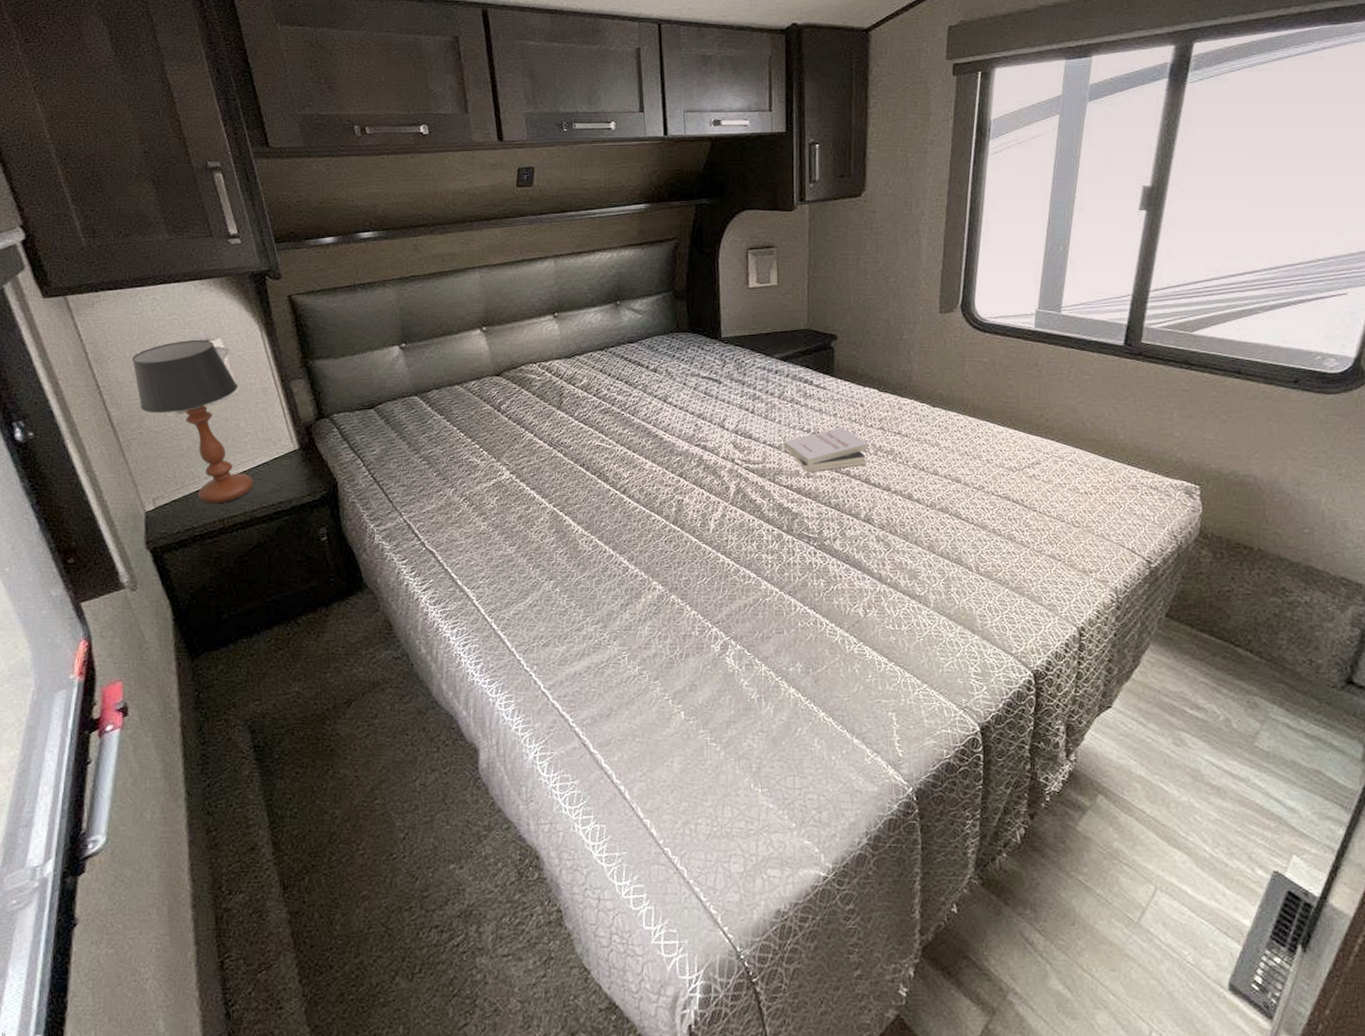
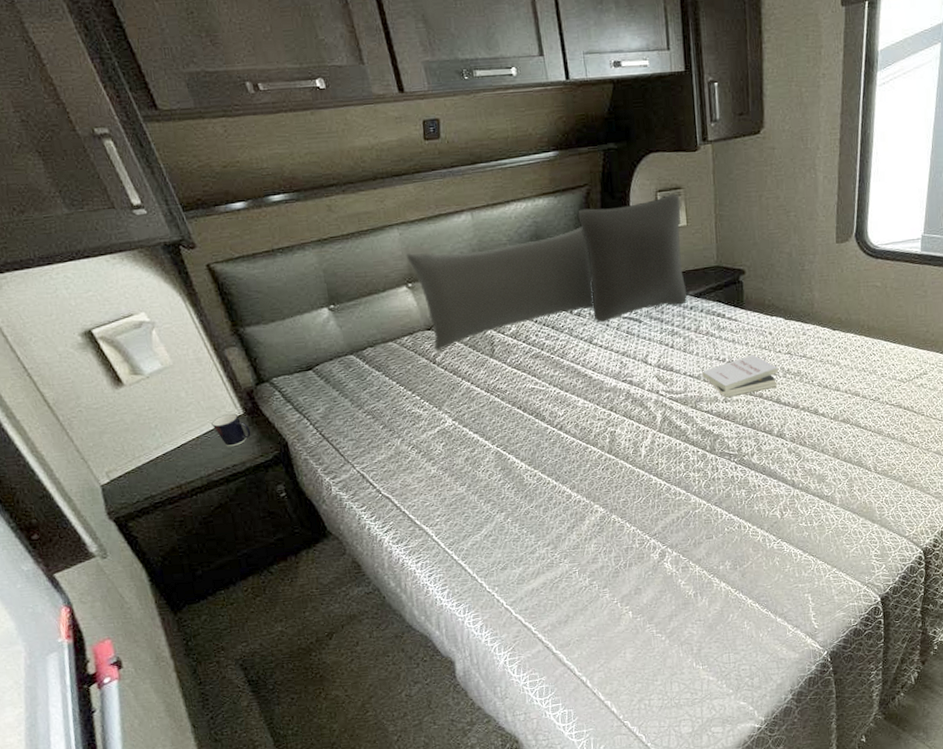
table lamp: present [132,340,254,504] -> none [55,315,205,473]
mug: none [265,447,303,483] -> present [211,413,251,447]
pillow: none [484,280,673,398] -> present [406,226,594,351]
pillow: none [662,252,773,381] -> present [577,193,687,323]

